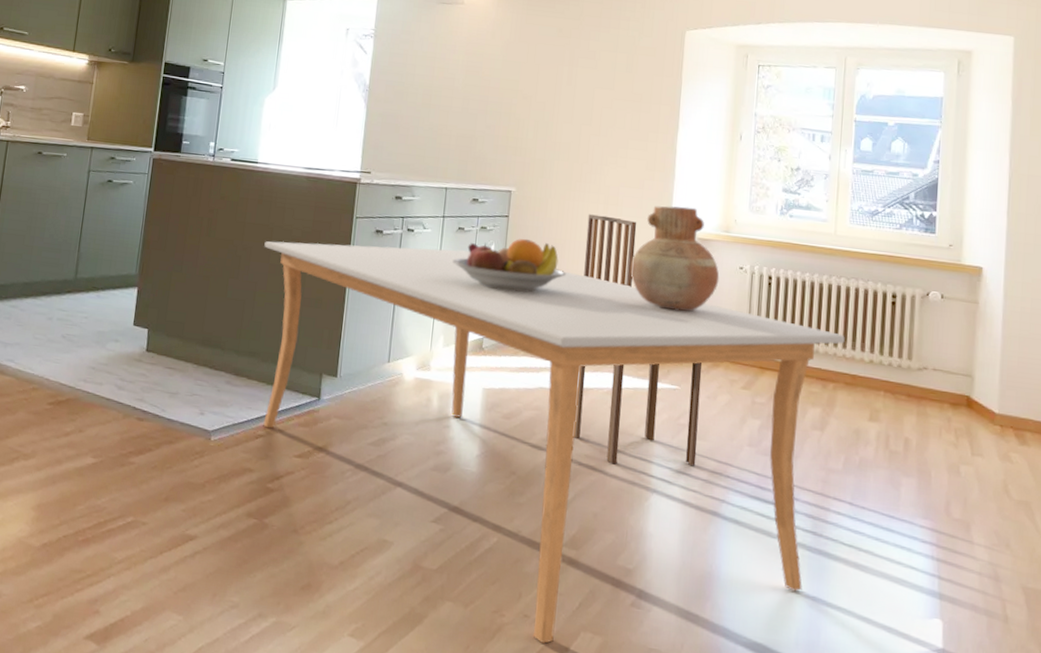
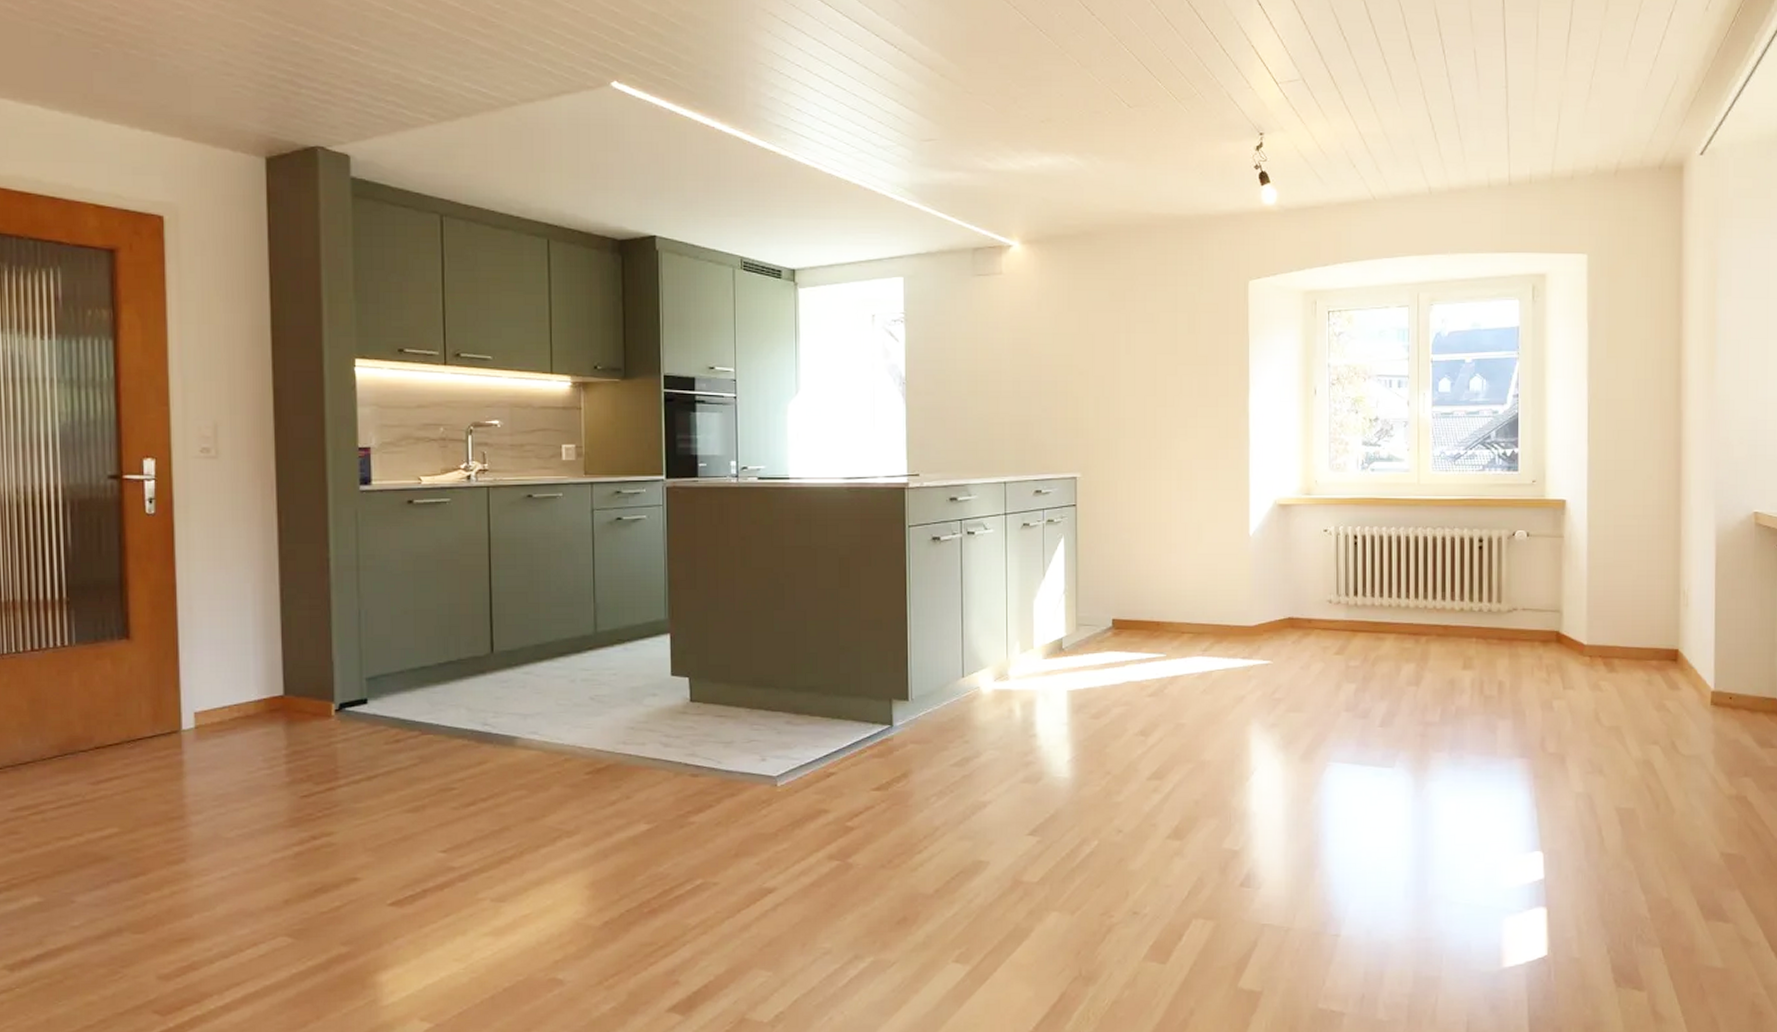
dining table: present [263,241,845,644] -> none [809,547,1434,937]
fruit bowl: present [452,238,566,292] -> none [1021,527,1143,585]
dining chair: present [574,214,703,466] -> none [1161,492,1294,749]
vase: present [630,206,720,311] -> none [1211,473,1304,583]

